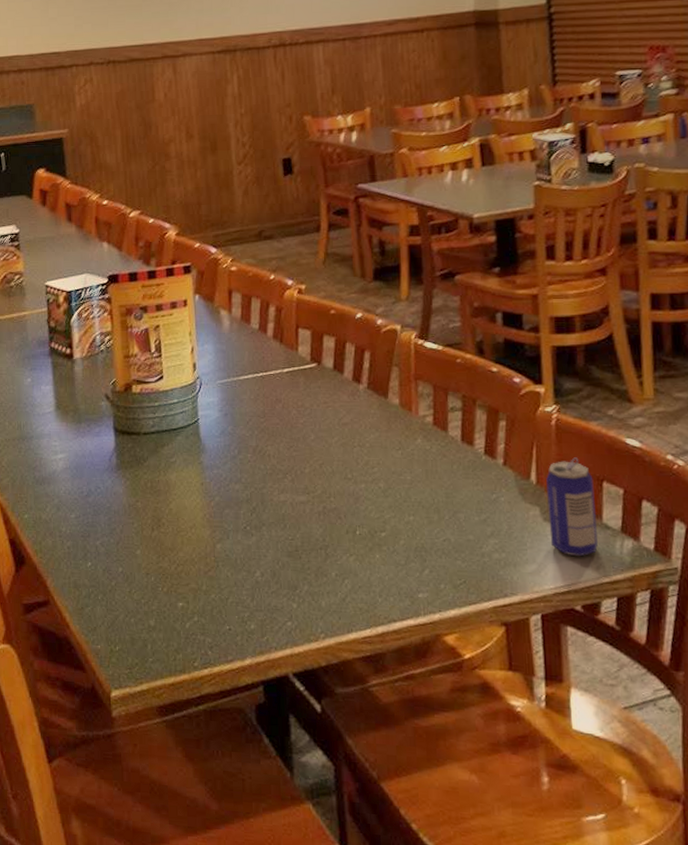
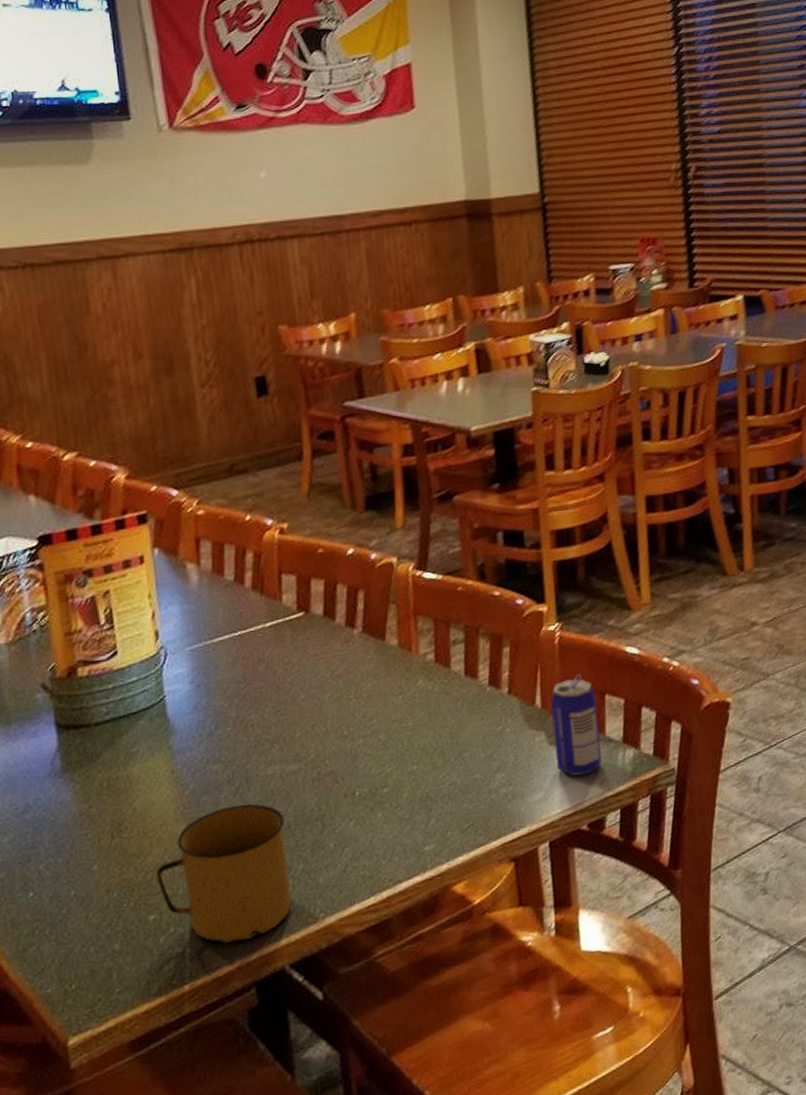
mug: none [185,522,297,643] -> present [156,804,292,943]

